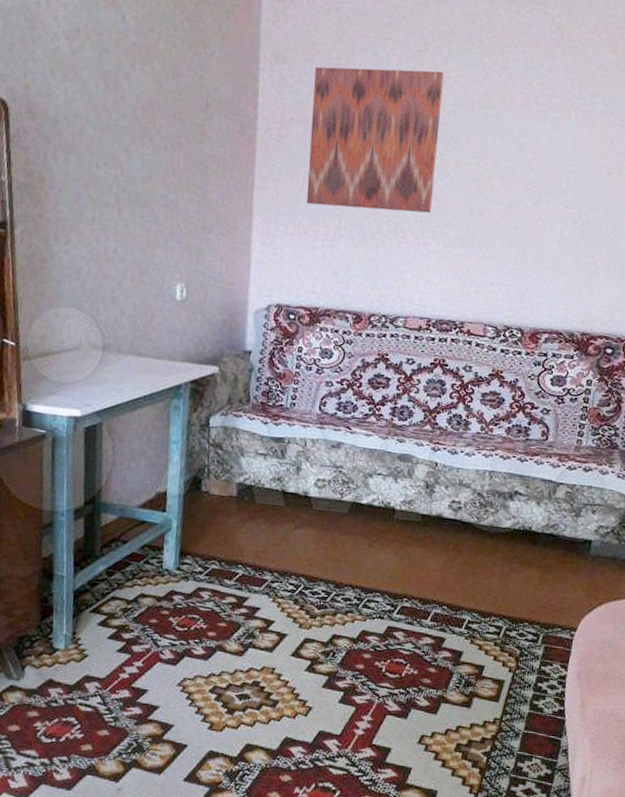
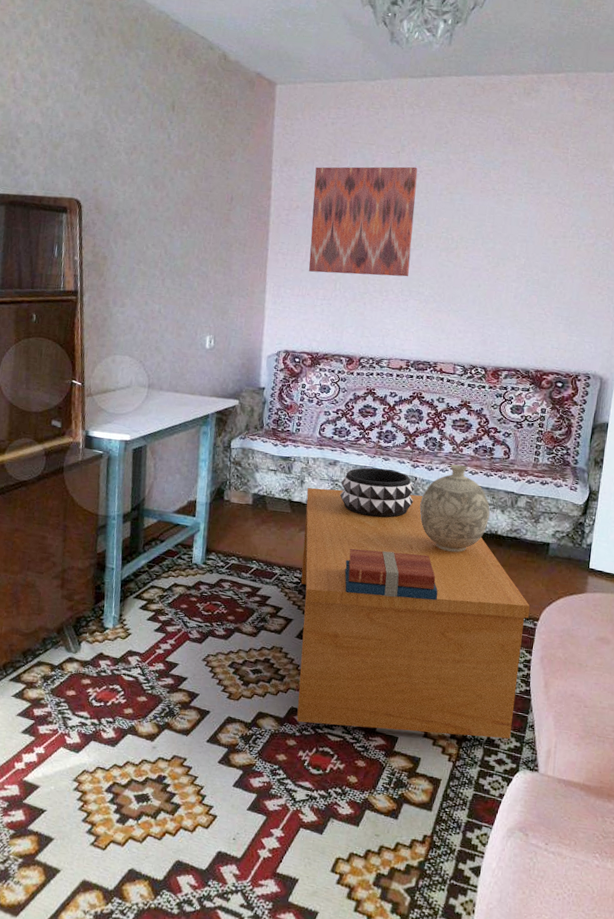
coffee table: none [292,475,567,766] -> present [296,487,530,739]
decorative bowl: none [344,451,435,512] -> present [339,468,414,518]
books: none [350,548,461,610] -> present [344,548,438,601]
decorative vase: none [440,447,524,553] -> present [419,464,491,553]

